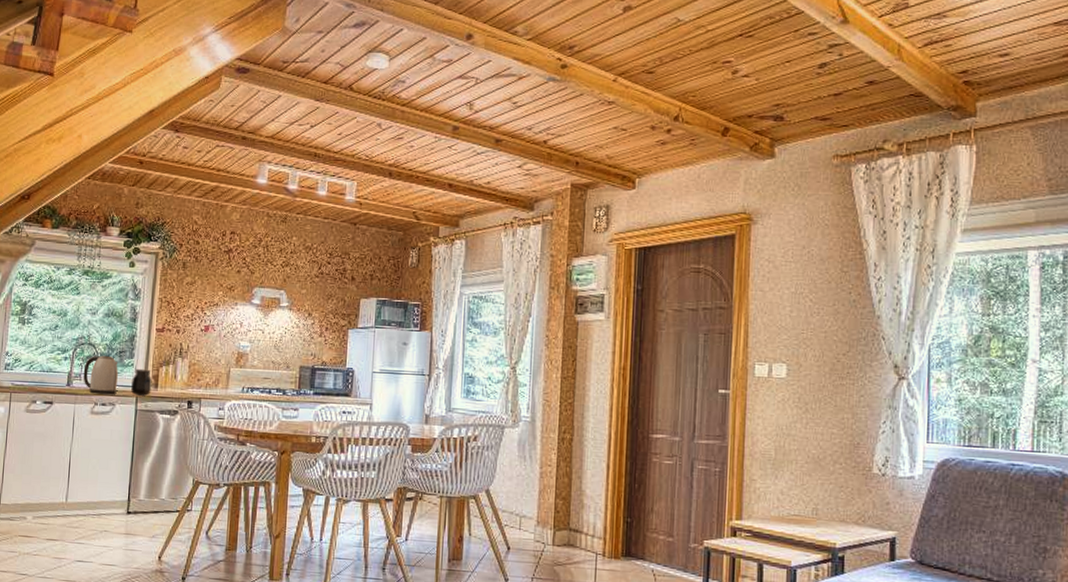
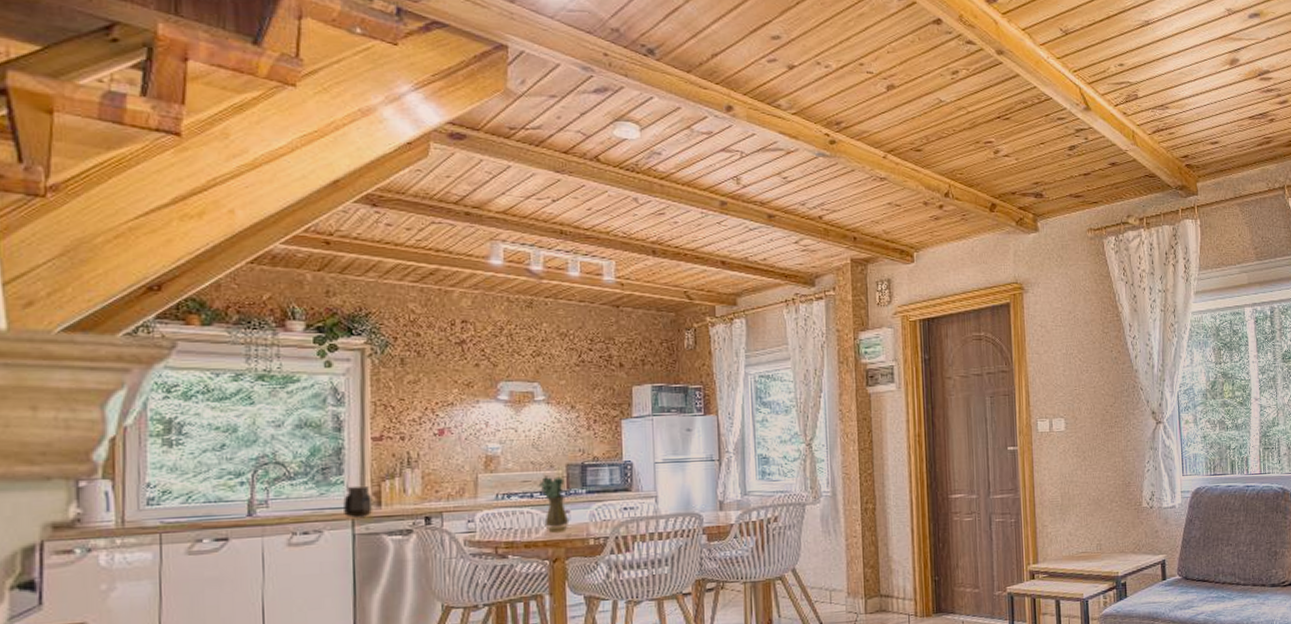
kettle: present [83,355,118,395] -> none [270,474,323,522]
vase: none [276,373,298,429] -> present [538,474,570,534]

